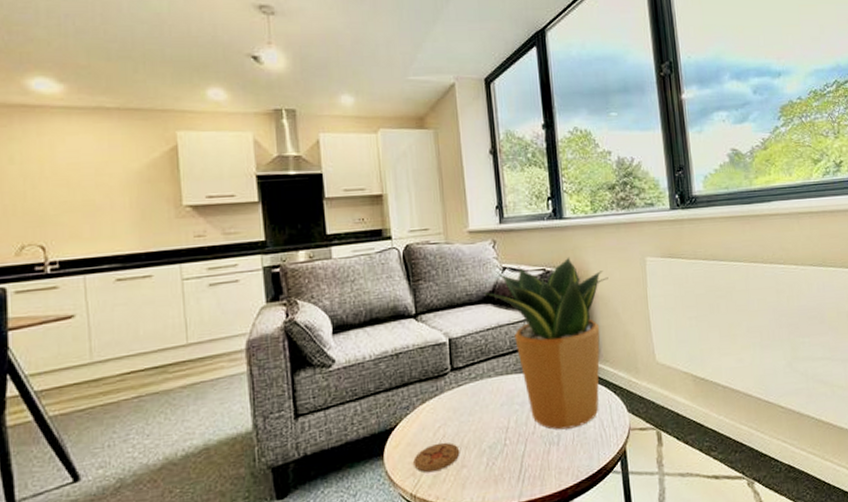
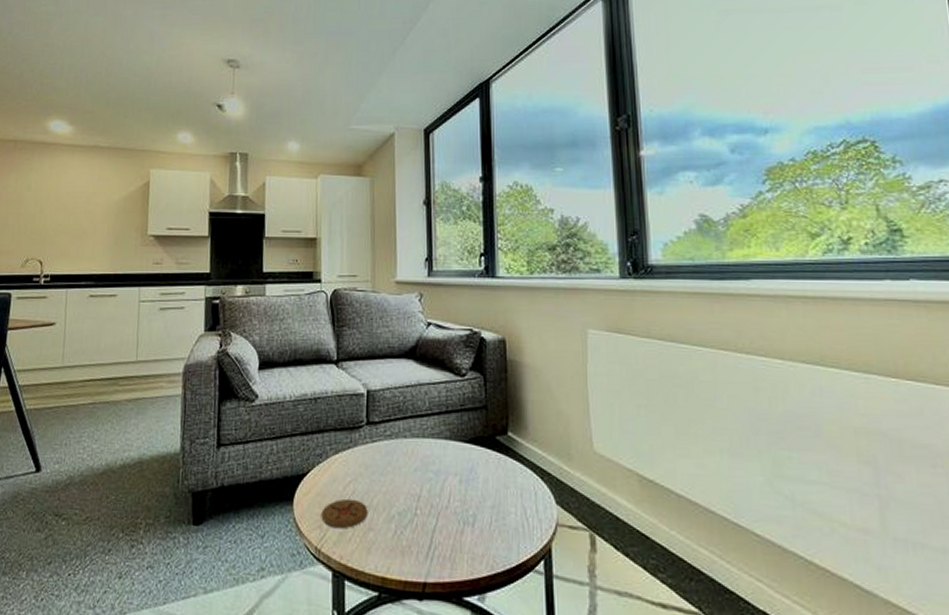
potted plant: present [482,256,609,430] -> none [405,319,542,511]

